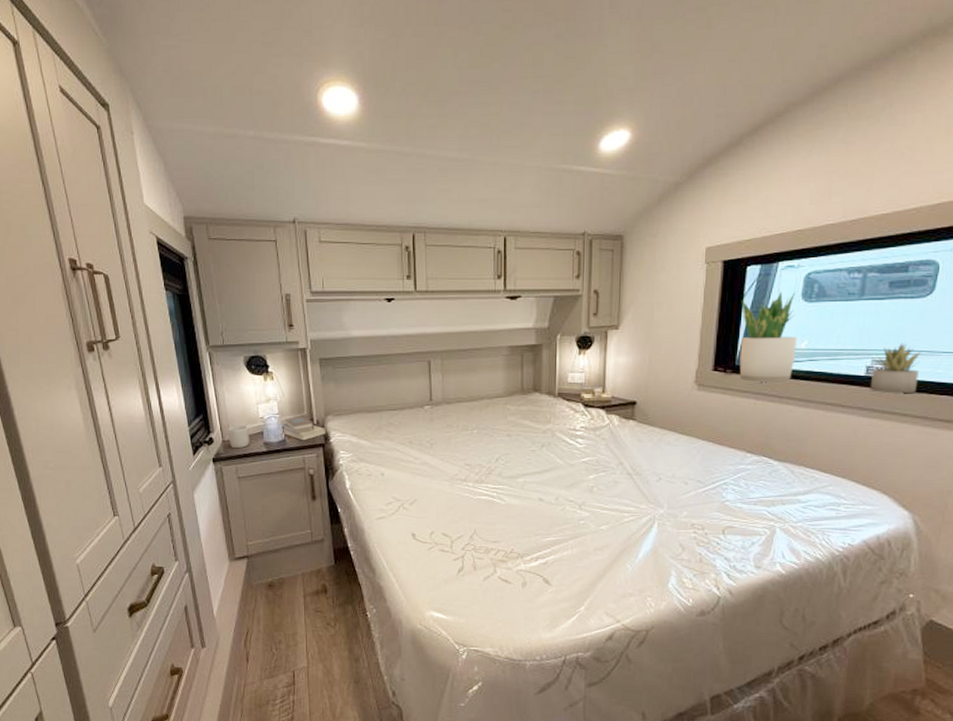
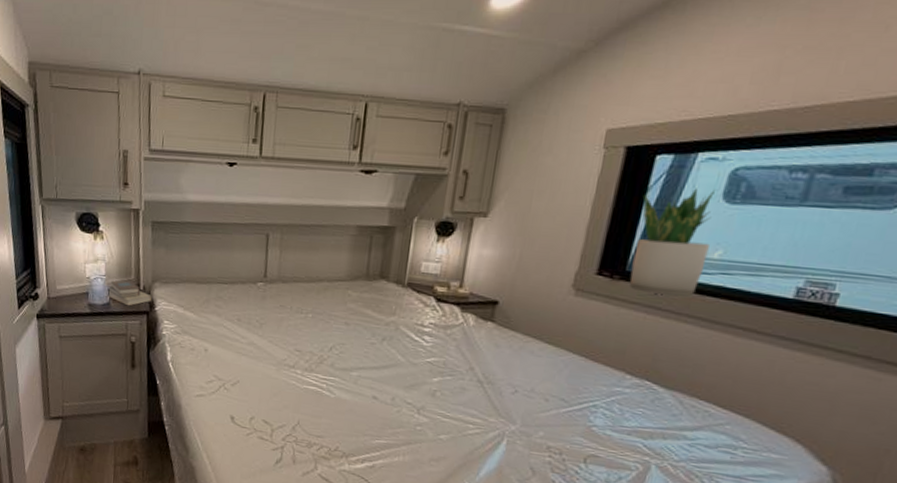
mug: present [227,425,249,449] -> none [53,282,75,307]
succulent plant: present [870,343,921,394] -> none [797,263,875,327]

